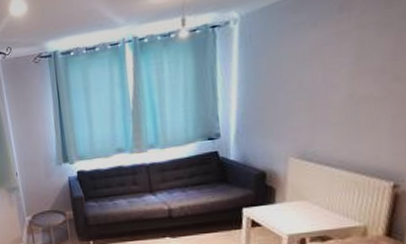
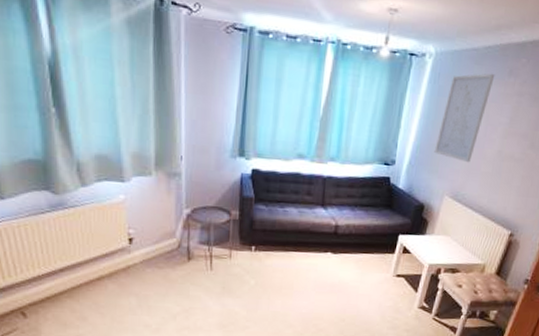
wall art: none [263,15,321,117] -> present [434,73,495,163]

